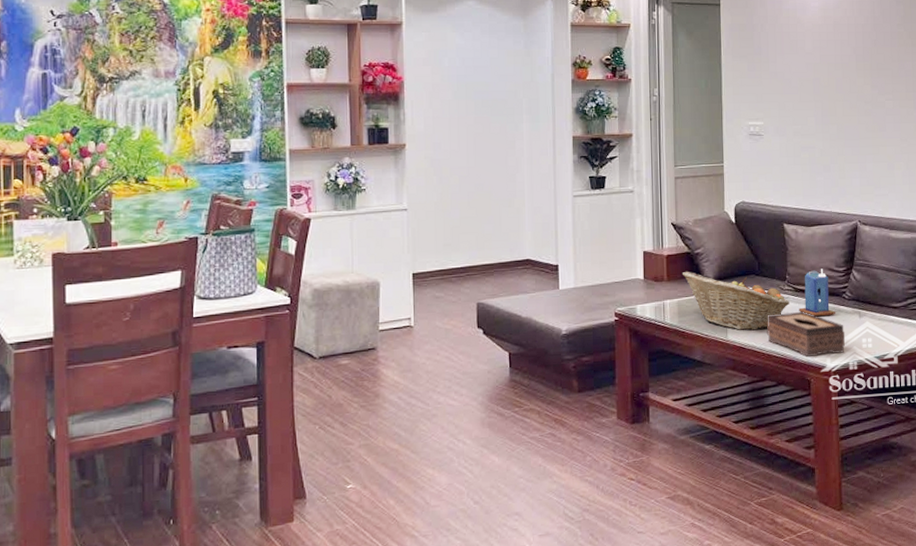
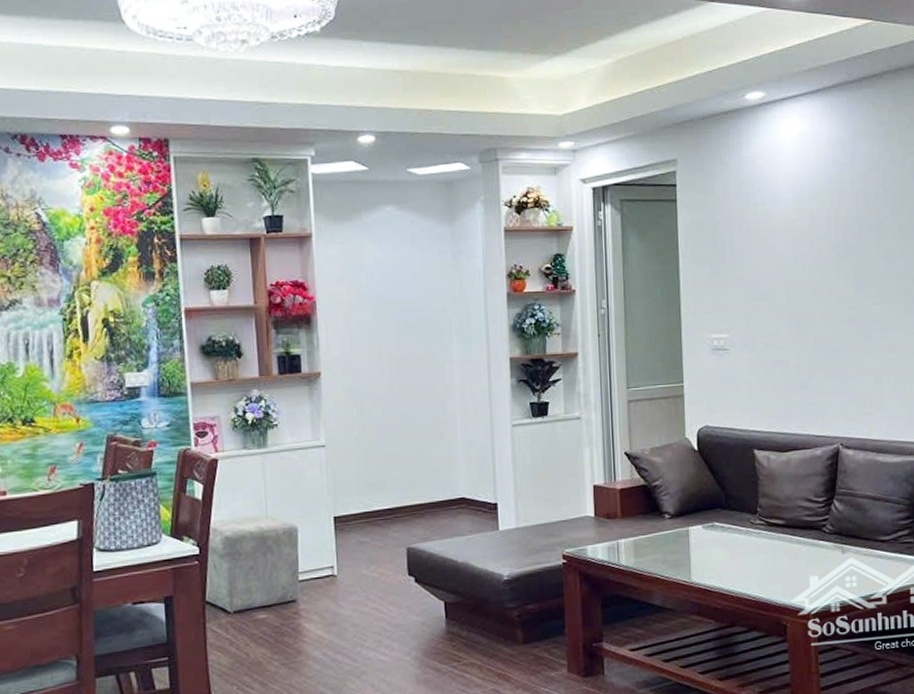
fruit basket: present [683,271,789,331] -> none [639,506,761,571]
tissue box: present [767,312,846,357] -> none [736,548,826,599]
candle: present [798,269,836,316] -> none [772,499,815,553]

